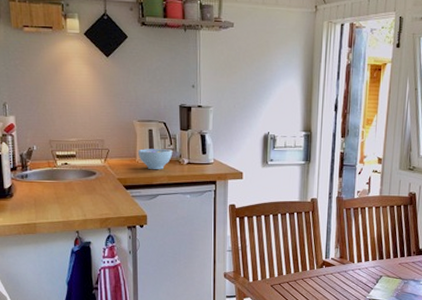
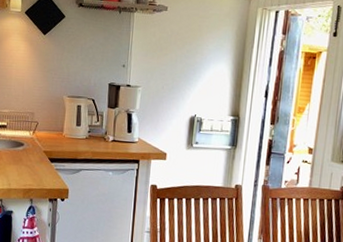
bowl: present [137,149,173,169] -> none [64,123,99,145]

